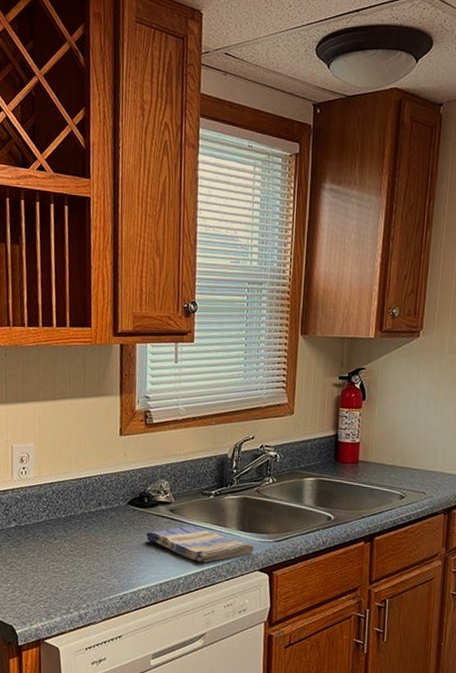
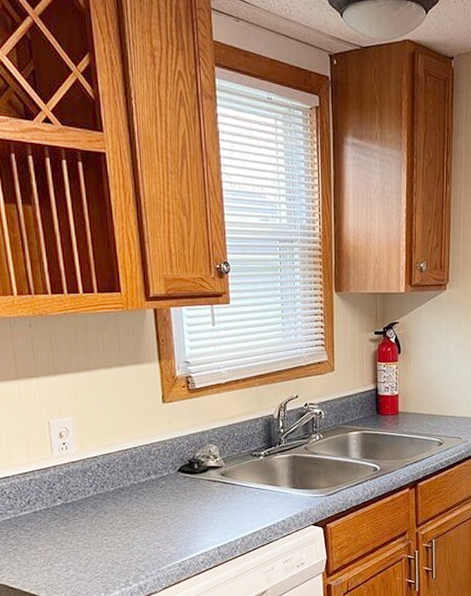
dish towel: present [146,526,255,563] -> none [199,488,307,522]

